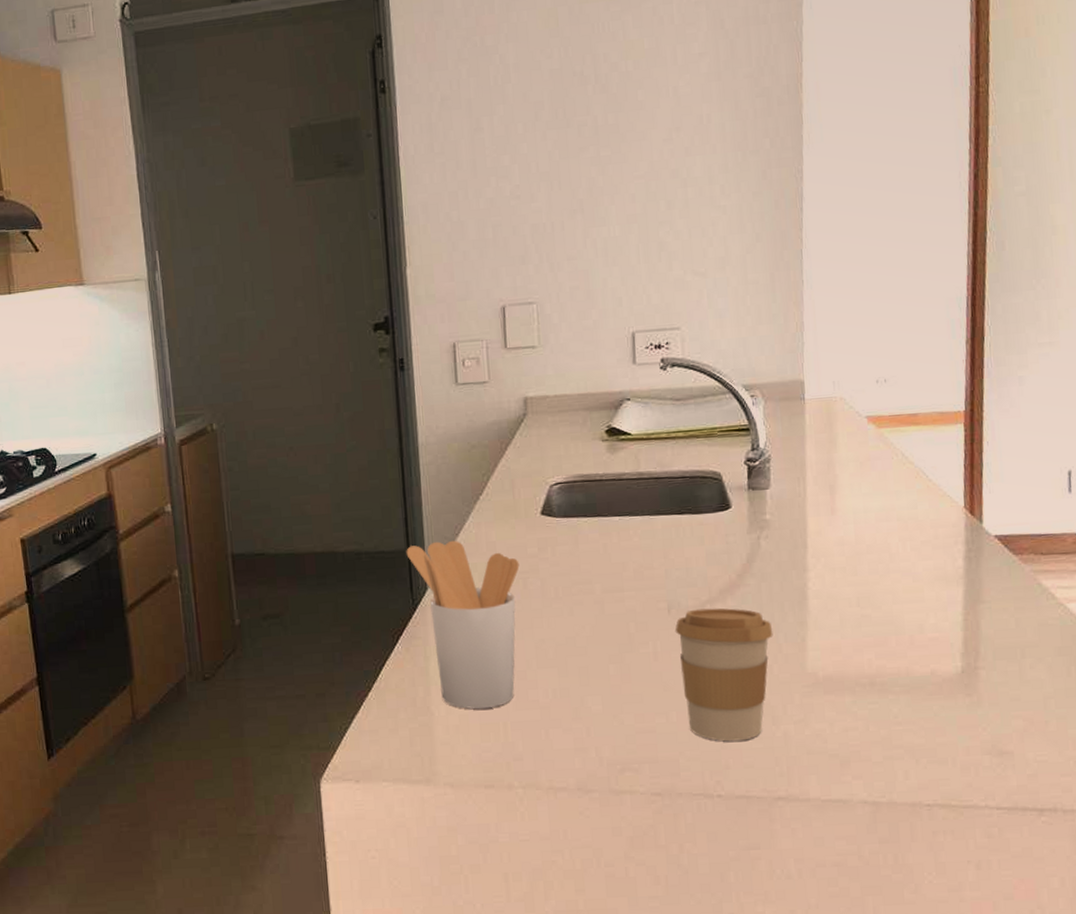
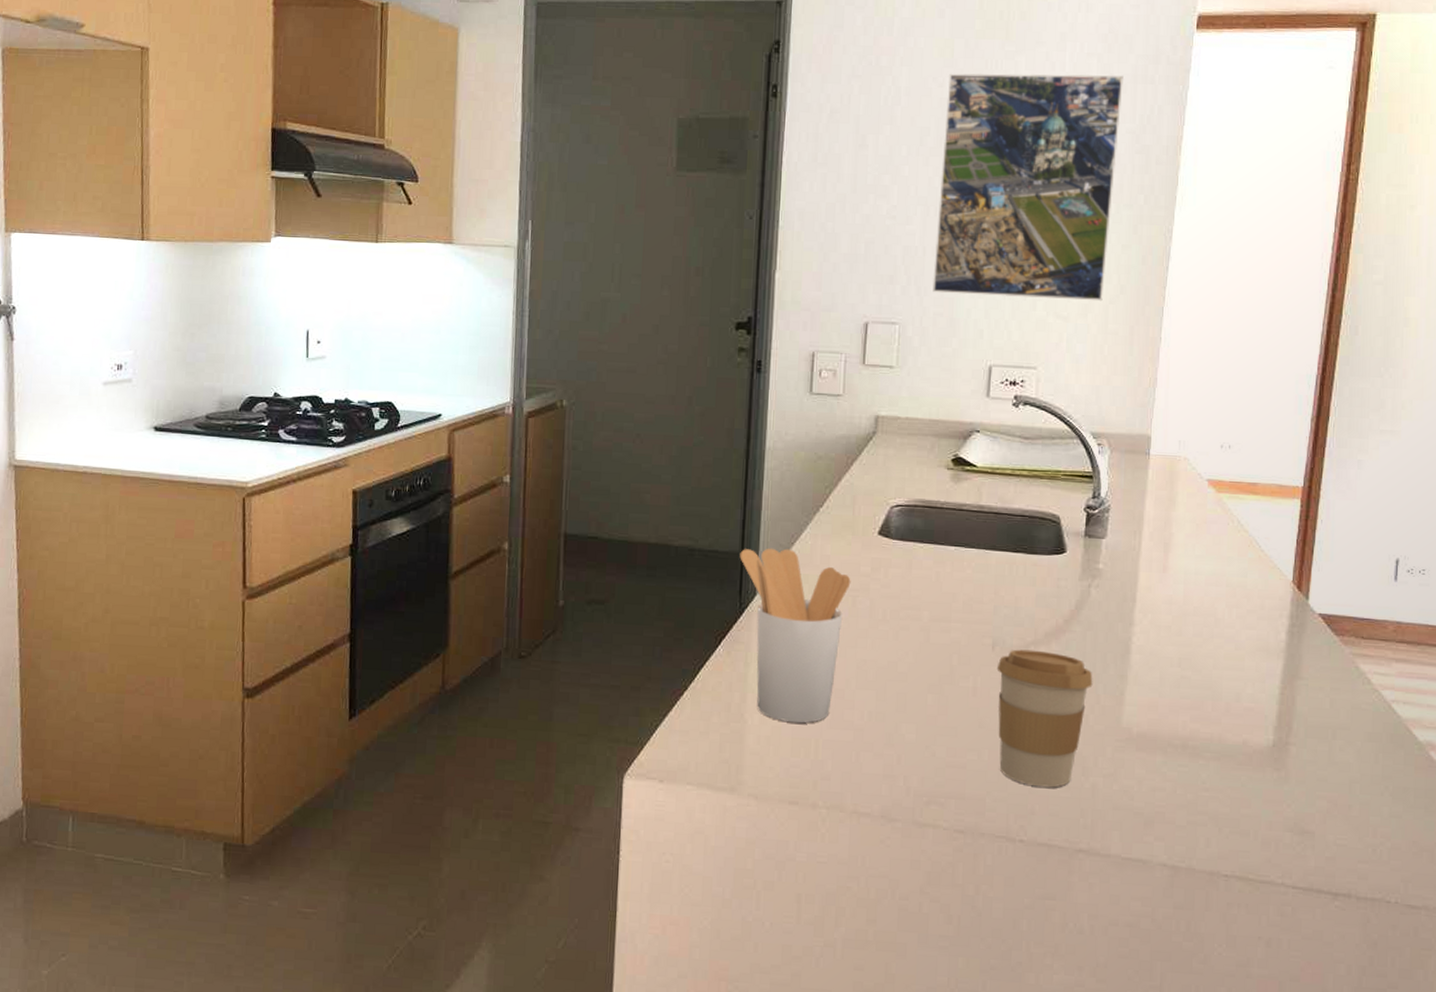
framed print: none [556,19,739,267] -> present [933,73,1124,301]

